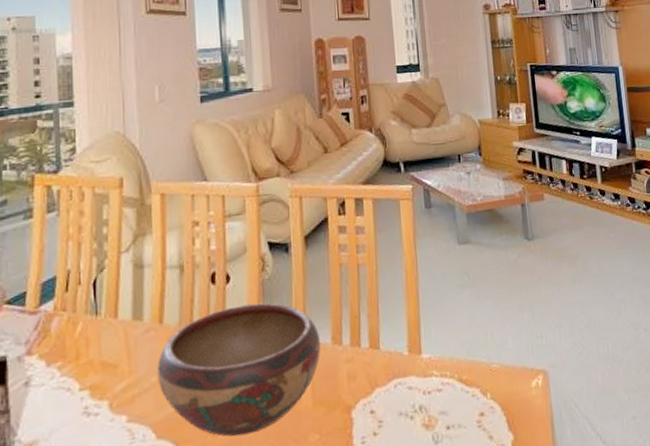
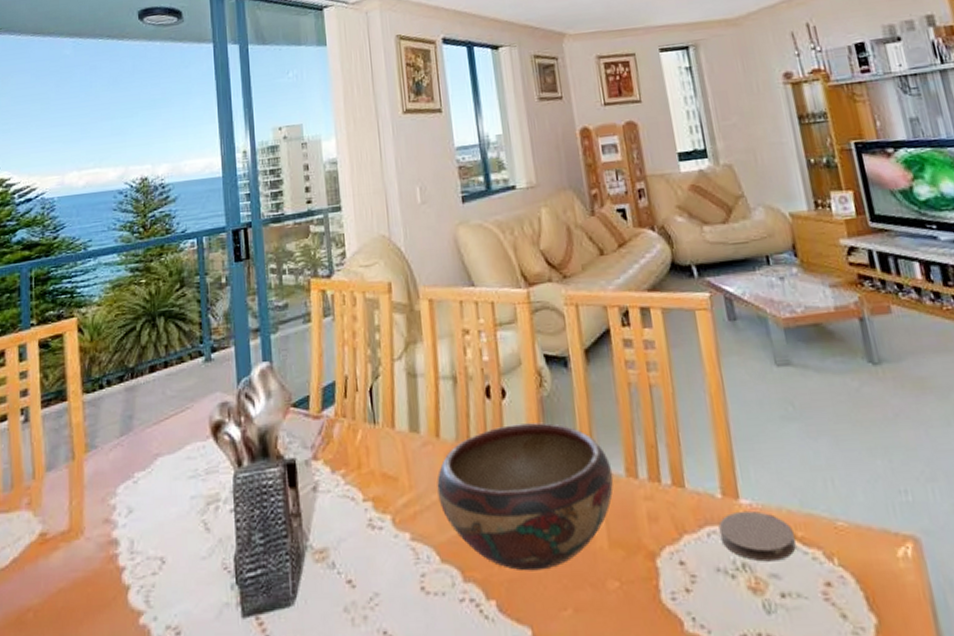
coaster: none [404,362,461,403] -> present [718,510,796,562]

